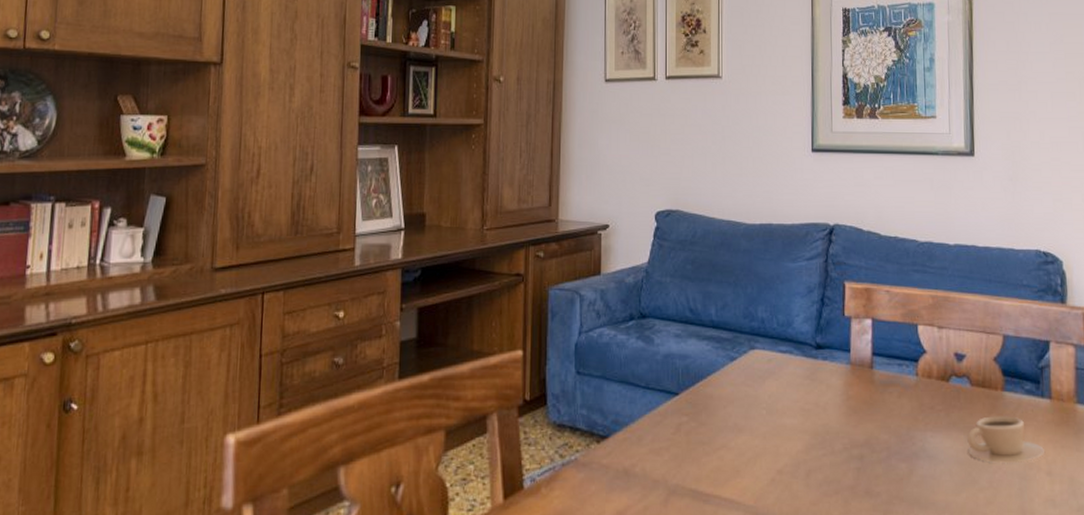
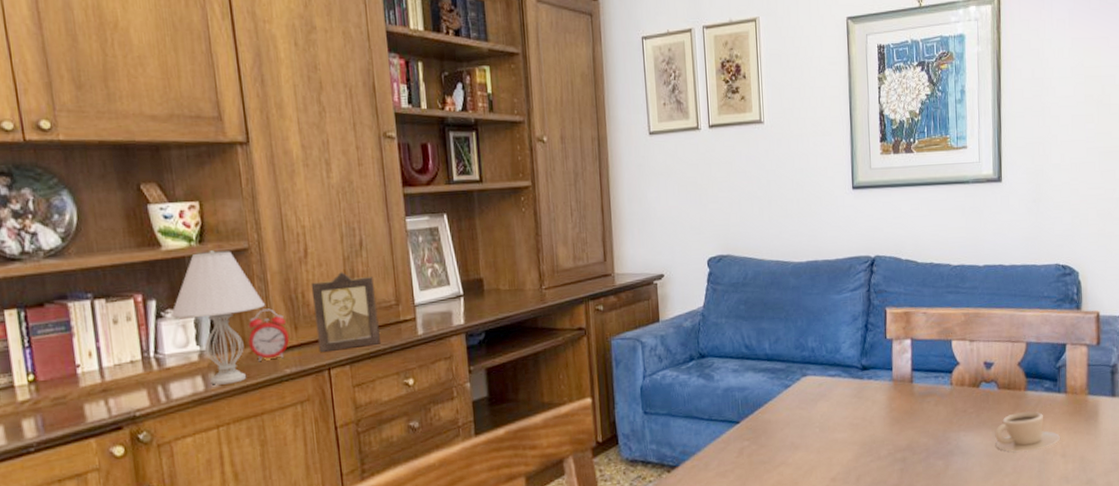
table lamp: none [122,164,213,299] -> present [170,250,266,385]
alarm clock: none [189,226,230,280] -> present [247,308,290,362]
photo frame: none [256,195,319,276] -> present [311,272,380,353]

